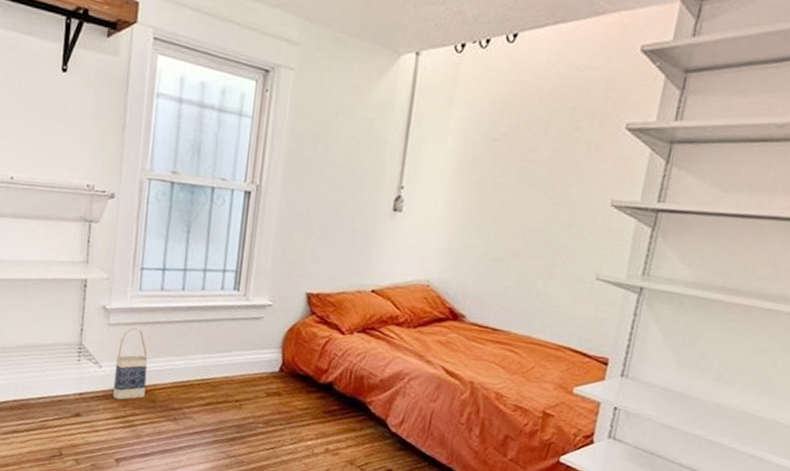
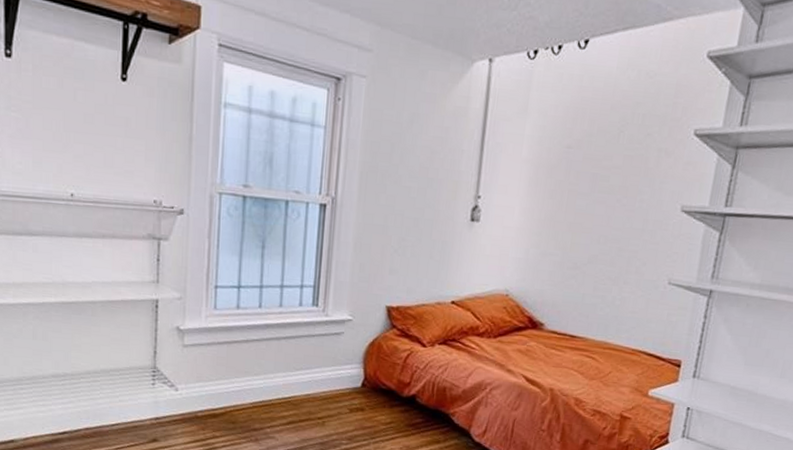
bag: present [113,327,148,400] -> none [191,347,226,423]

